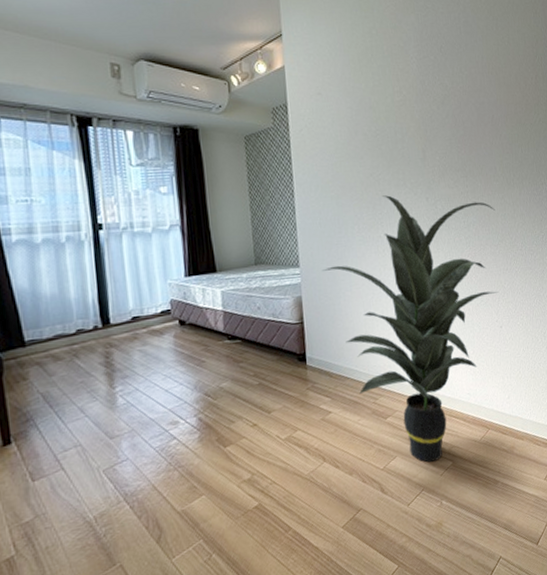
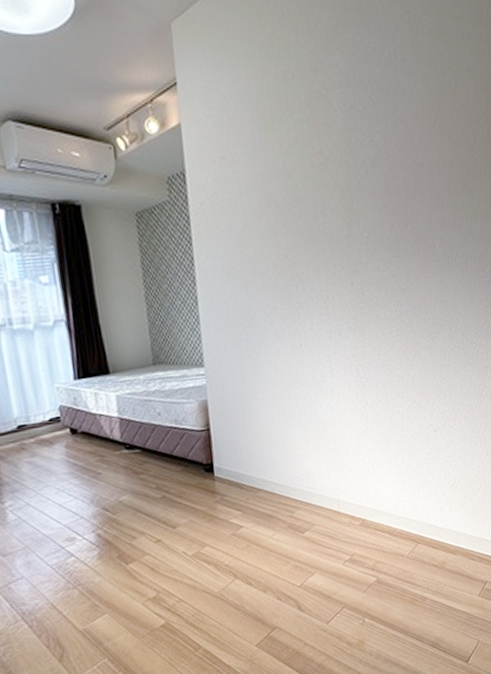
indoor plant: present [323,195,498,463] -> none [231,280,433,579]

